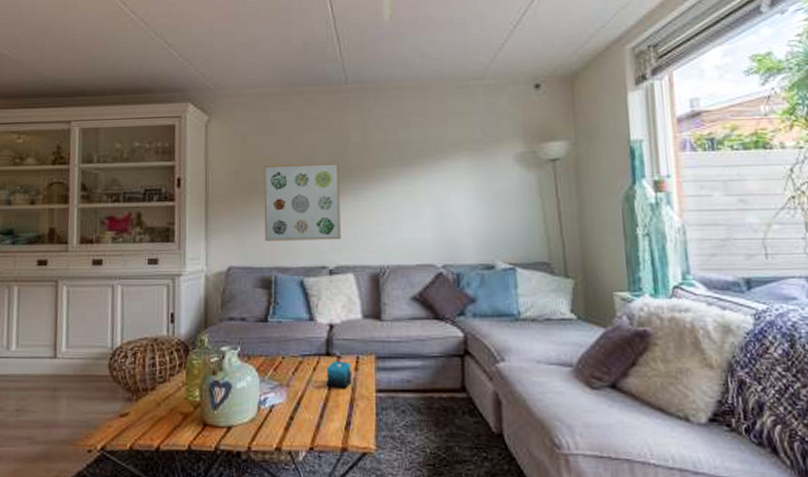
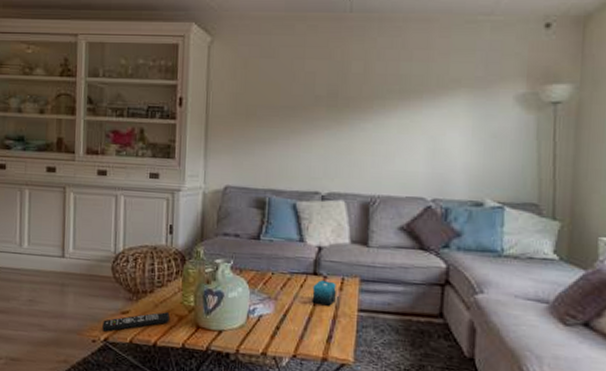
remote control: none [99,411,173,439] -> present [102,312,170,332]
wall art: present [264,162,341,241] -> none [261,90,338,168]

